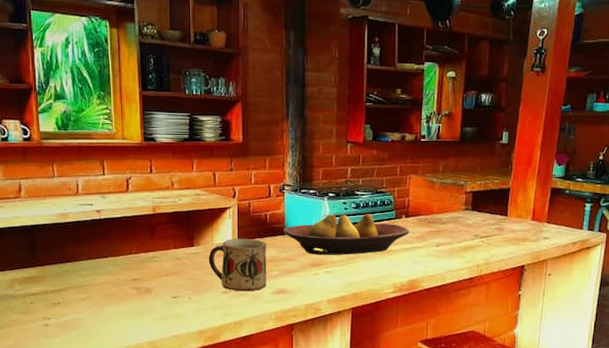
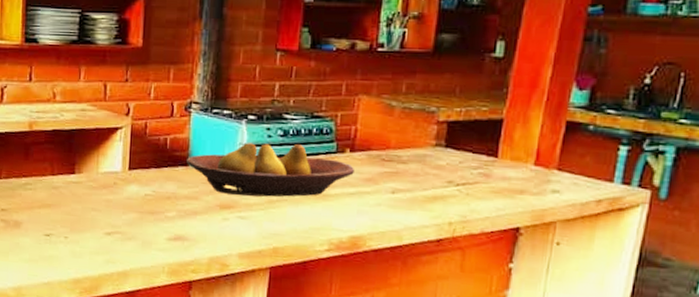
mug: present [208,238,267,292] -> none [91,166,164,235]

